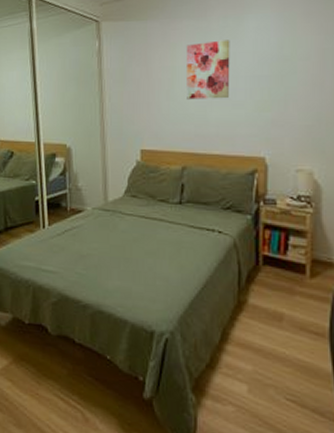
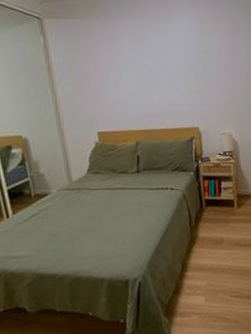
wall art: present [186,40,230,100] -> none [127,37,167,87]

